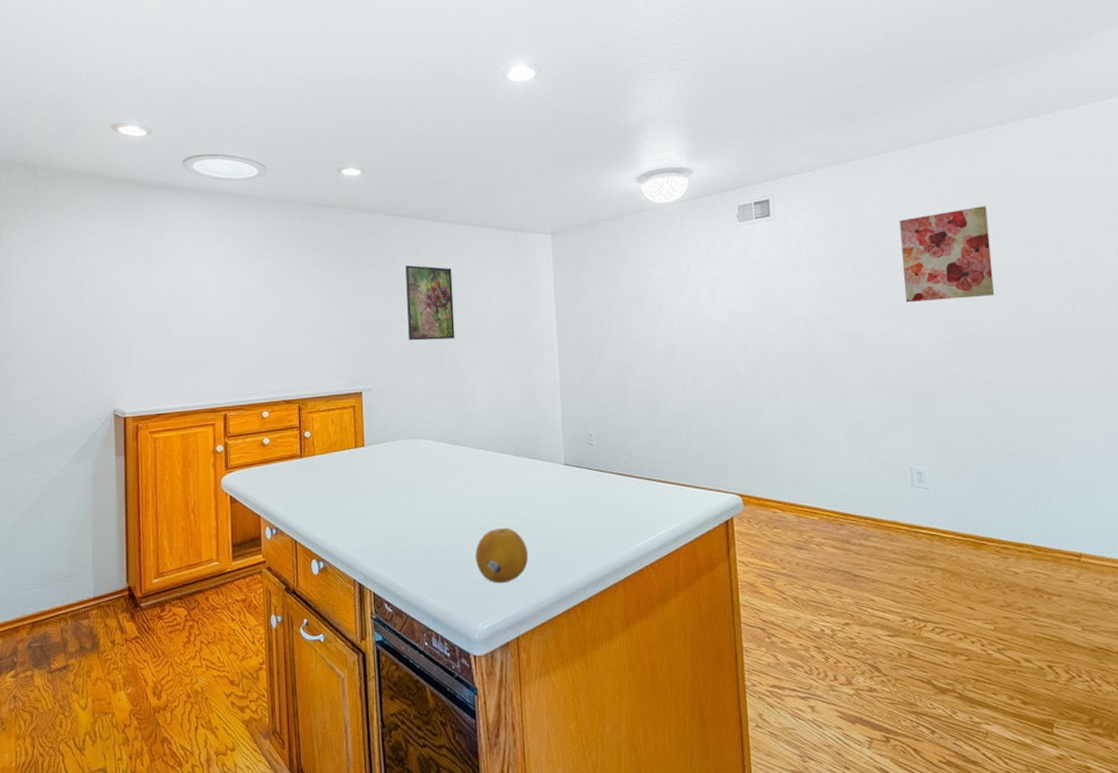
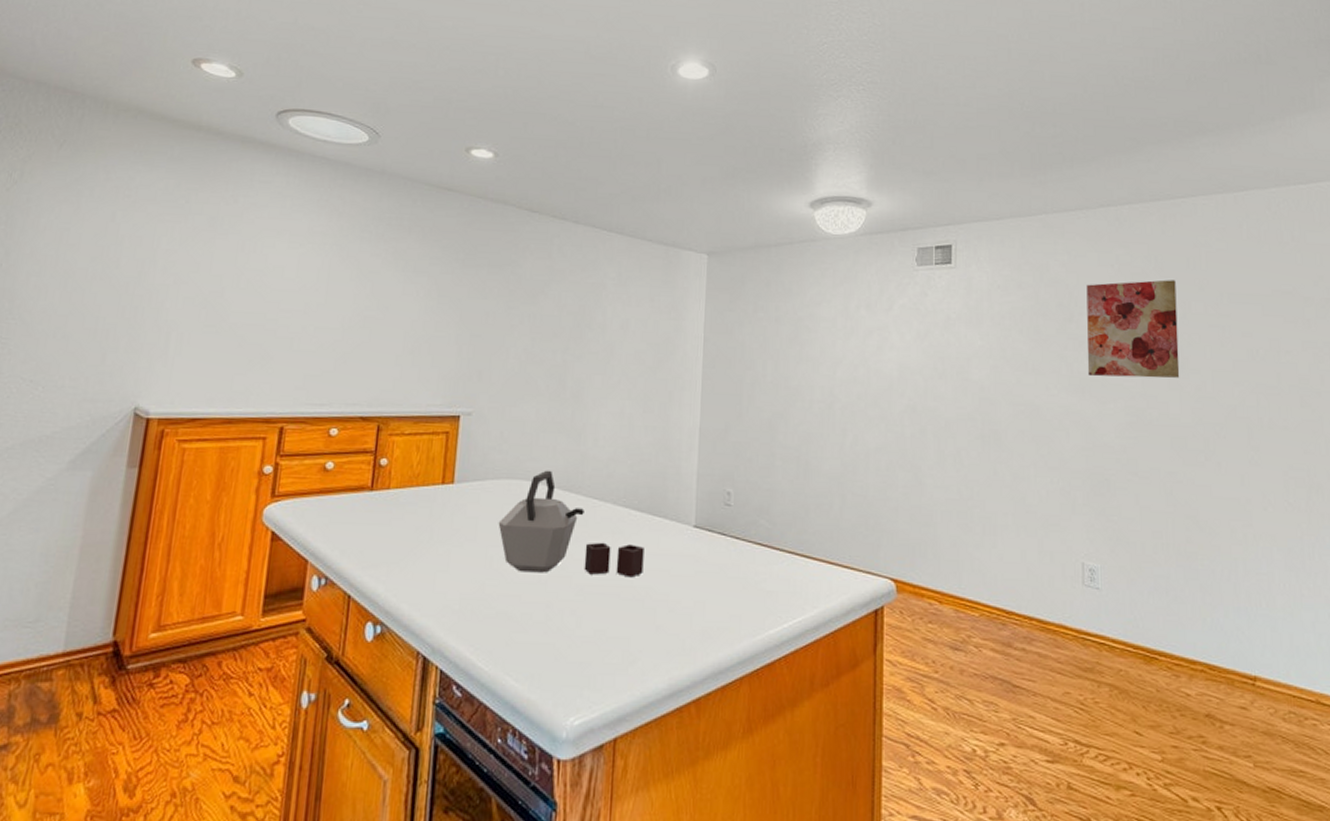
kettle: none [403,429,526,513] -> present [498,470,644,578]
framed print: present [405,265,455,341] -> none [525,270,588,363]
fruit: present [475,528,529,584] -> none [574,599,640,669]

